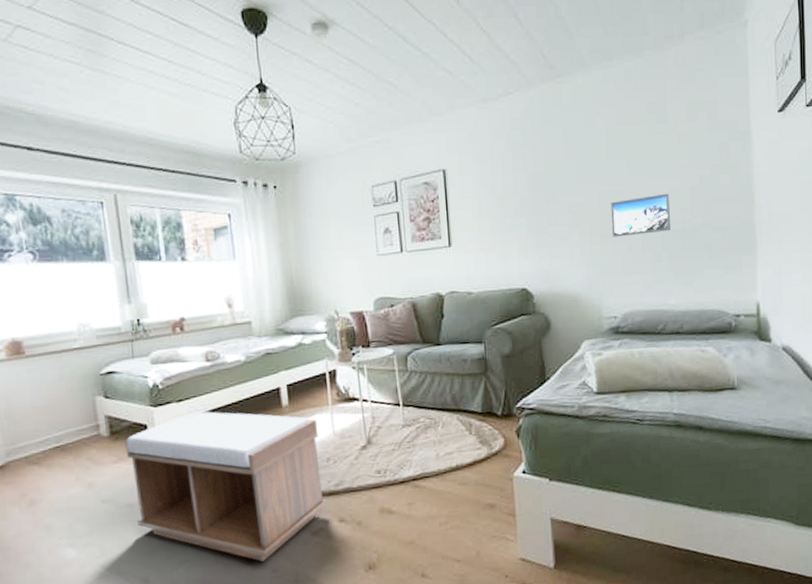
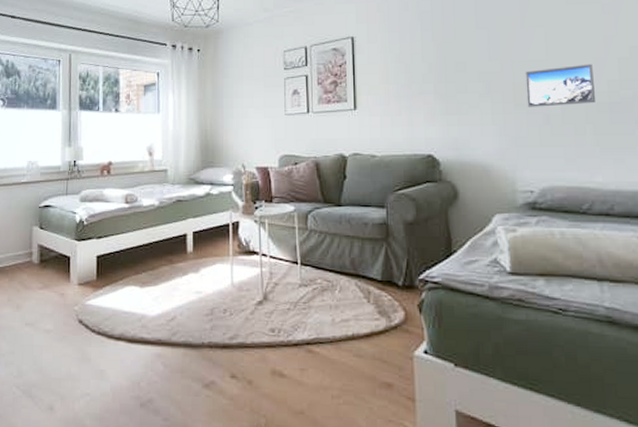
bench: present [125,411,327,562] -> none [50,250,220,407]

